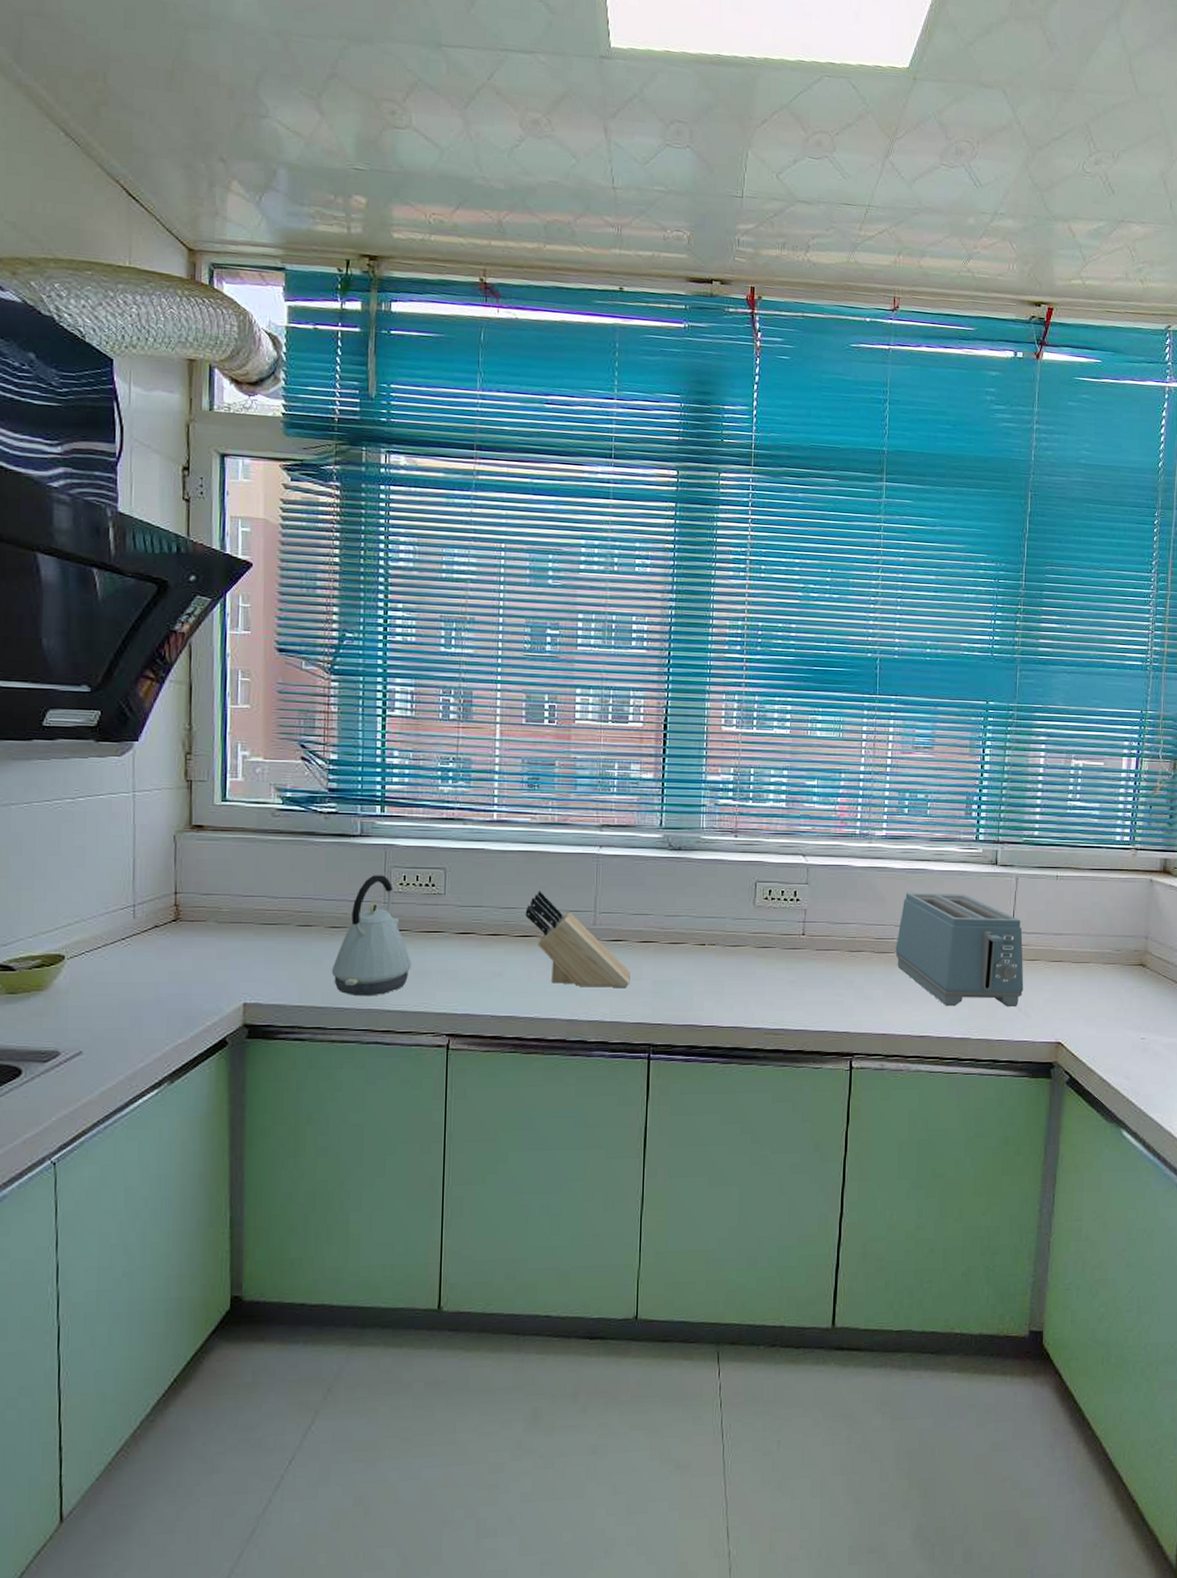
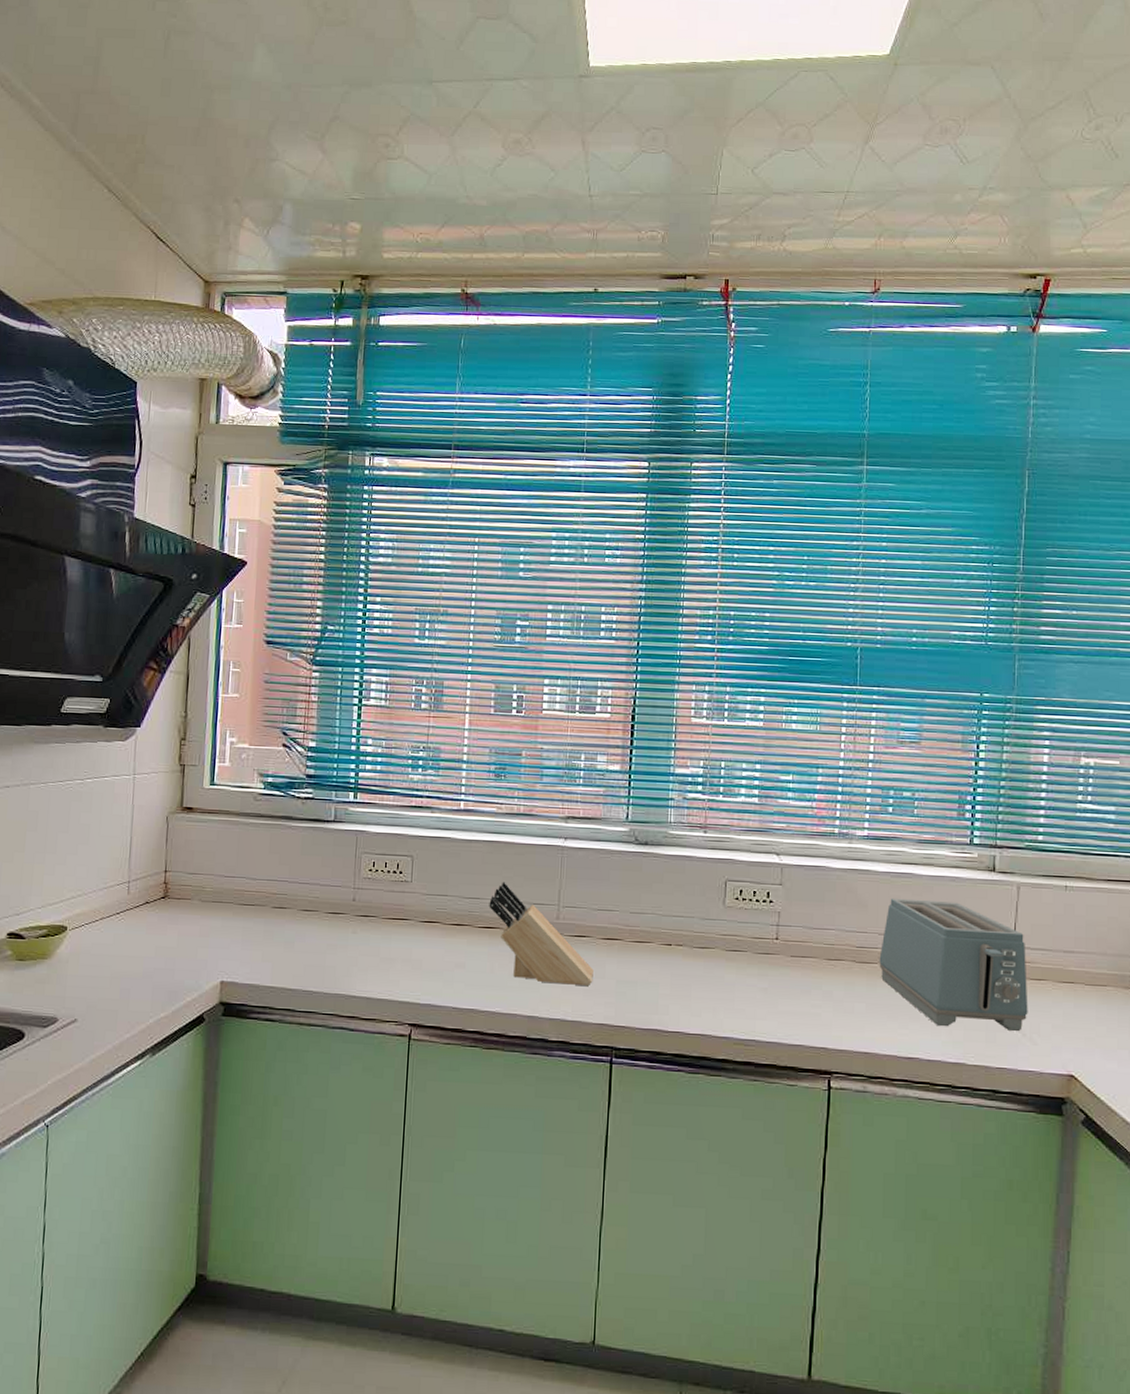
kettle: present [331,875,411,997] -> none [302,860,378,981]

